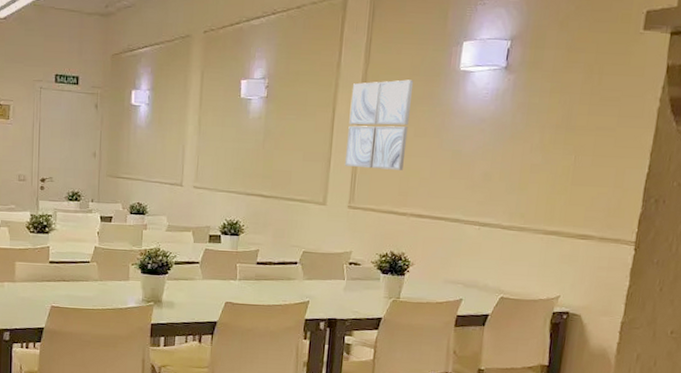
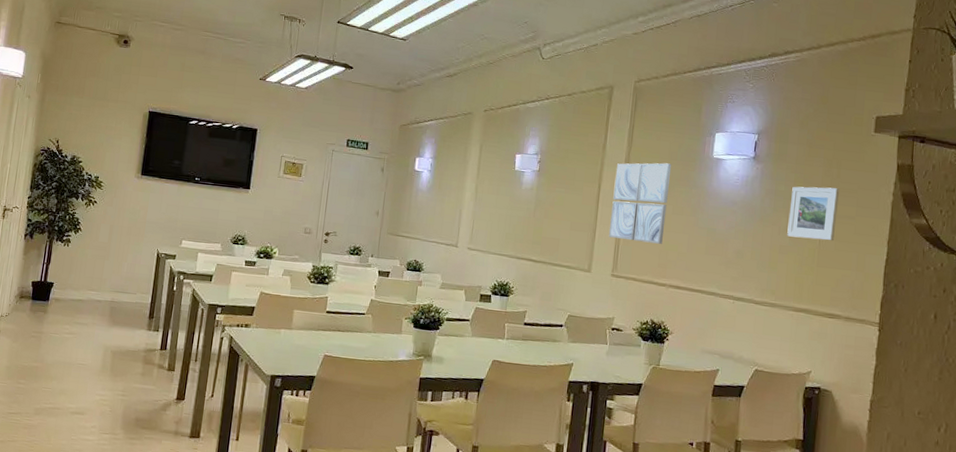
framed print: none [539,96,600,157] -> present [787,186,839,241]

